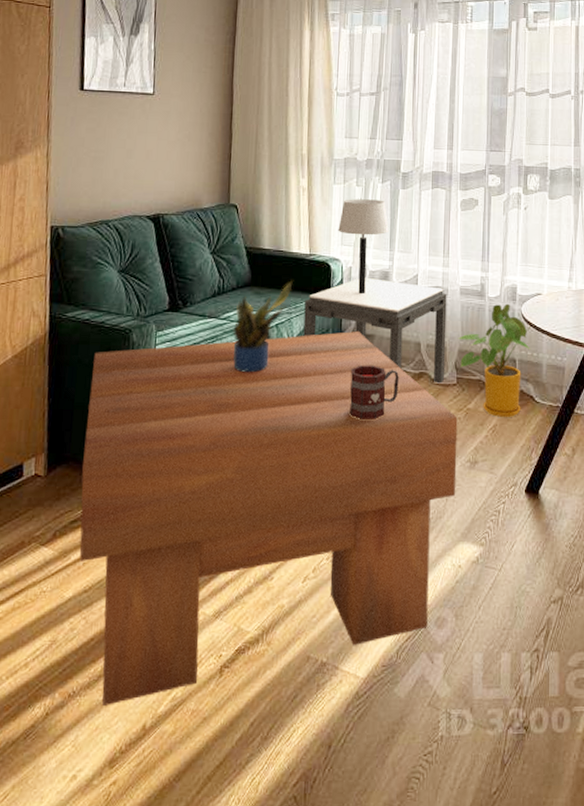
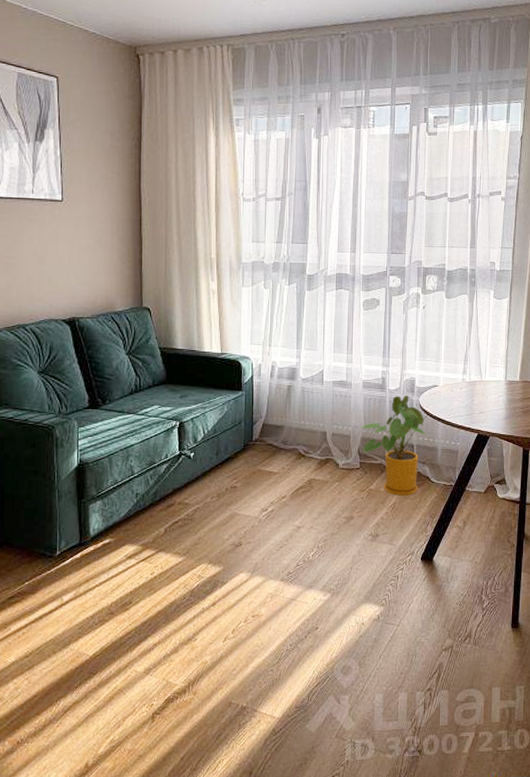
coffee table: present [80,332,458,706] -> none [16,423,361,750]
potted plant: present [233,280,294,373] -> none [151,377,207,463]
side table: present [303,277,447,384] -> none [217,373,351,468]
table lamp: present [338,199,389,295] -> none [247,300,296,390]
mug: present [349,364,400,419] -> none [261,452,308,501]

